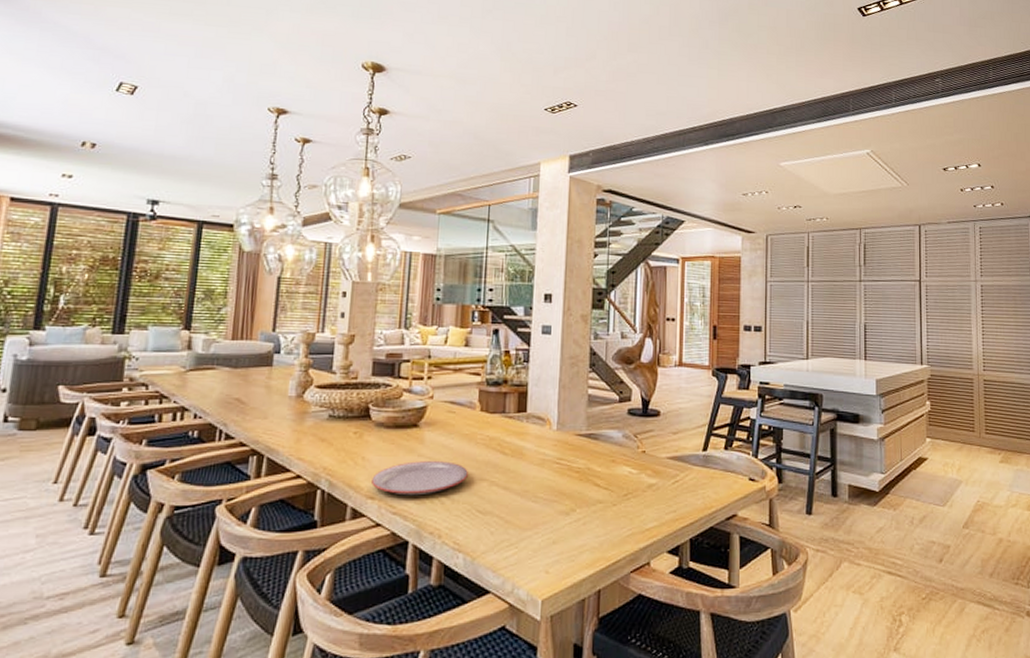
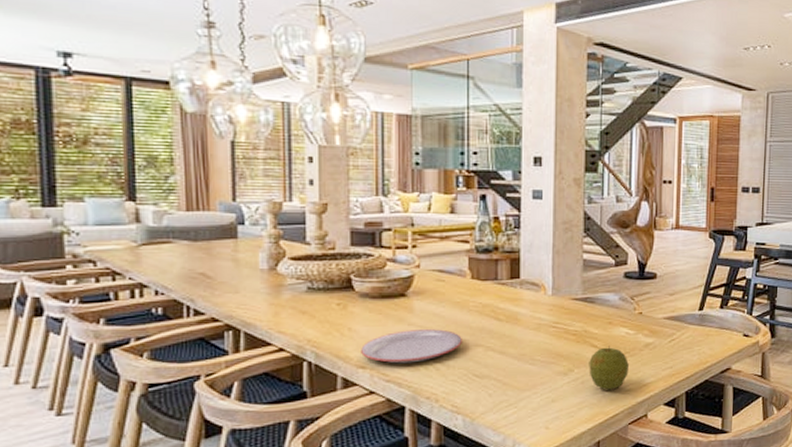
apple: none [591,485,631,533] -> present [589,346,629,390]

